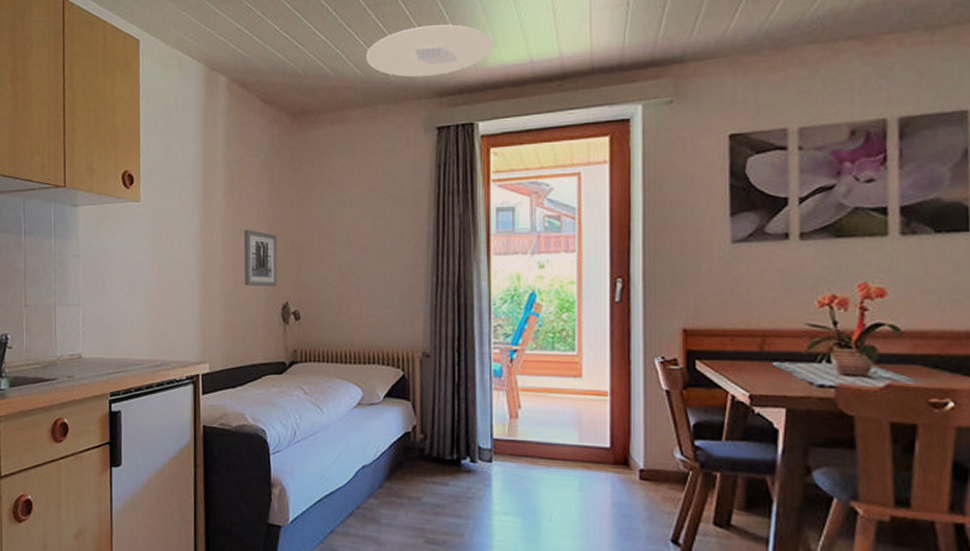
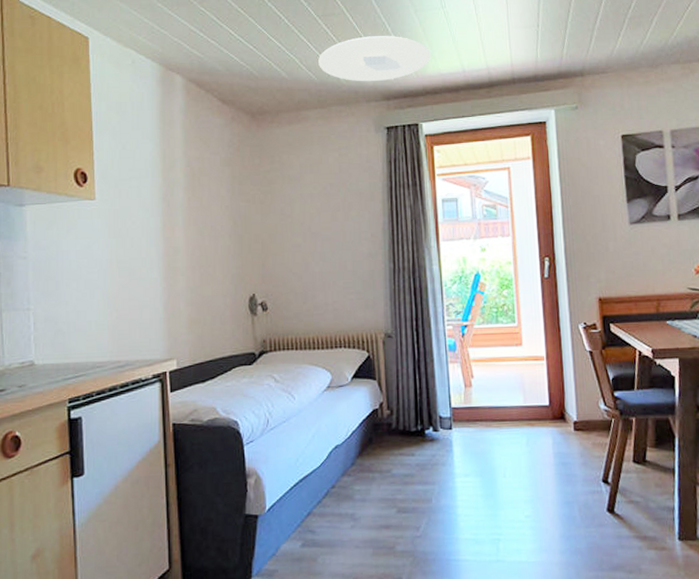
wall art: present [243,230,278,286] -> none [207,225,243,280]

